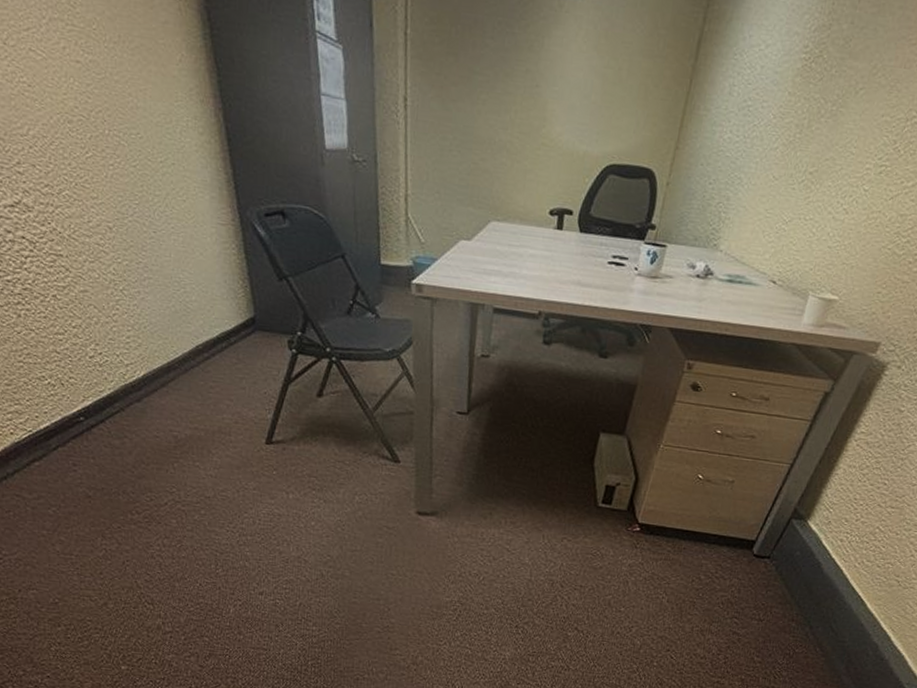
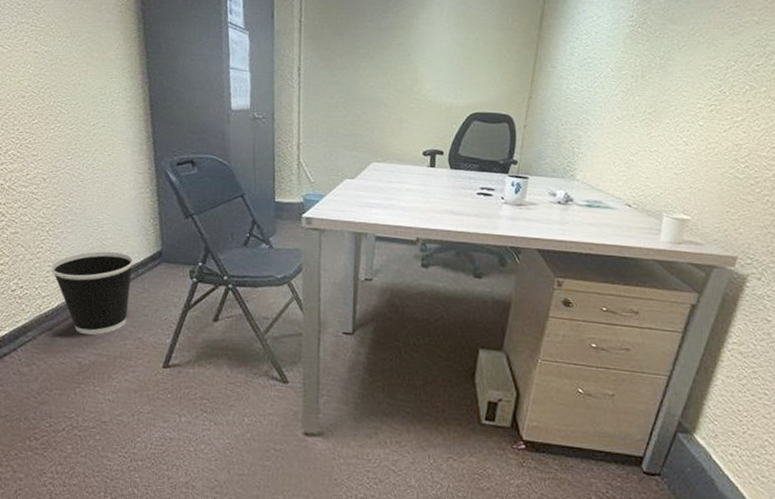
wastebasket: none [131,315,225,408] -> present [50,251,135,335]

